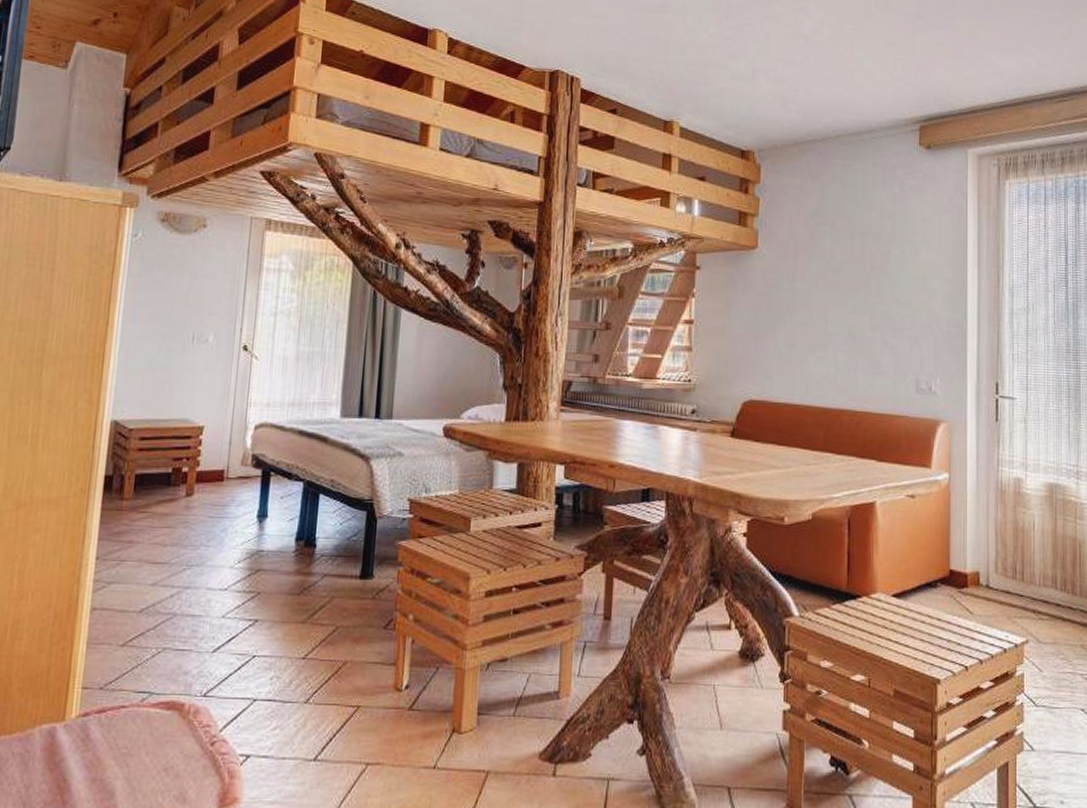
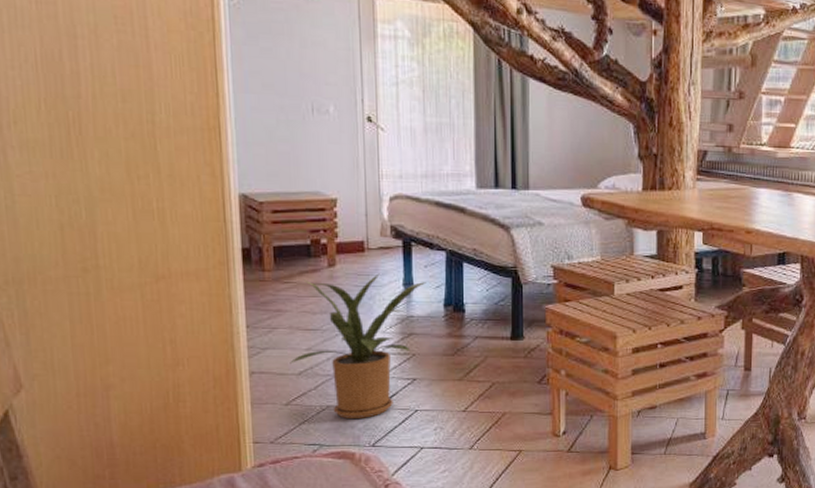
house plant: none [132,504,281,665] -> present [290,273,427,420]

